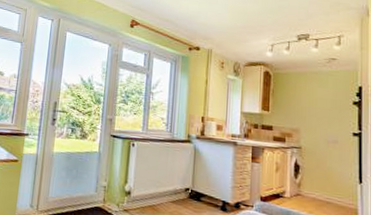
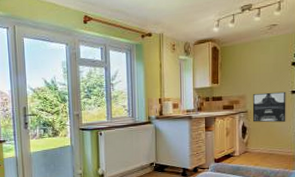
wall art: none [307,129,347,167] -> present [252,91,286,123]

